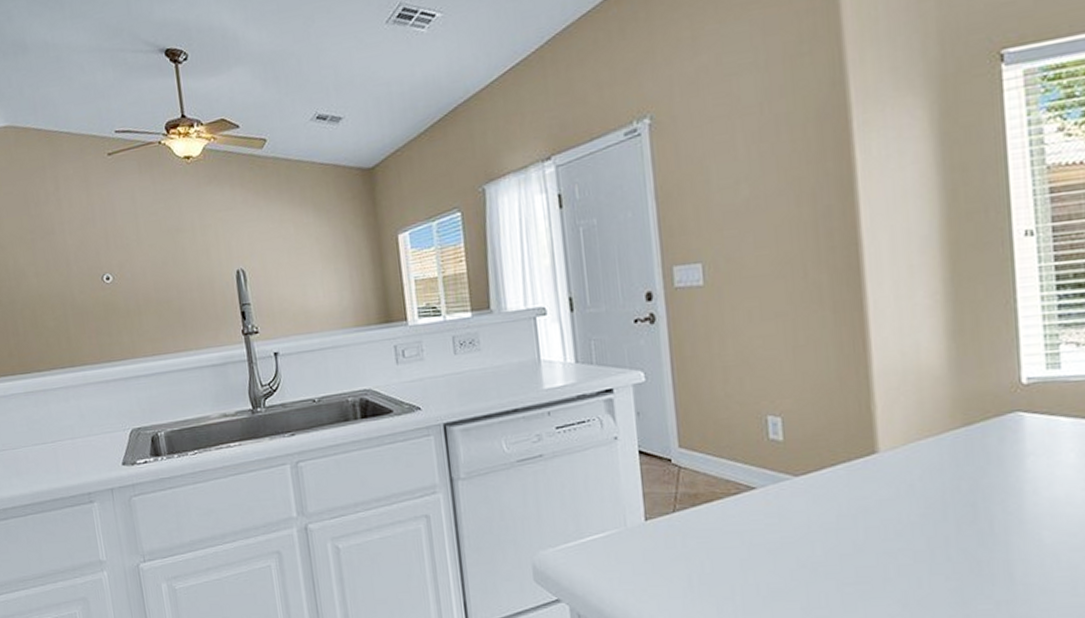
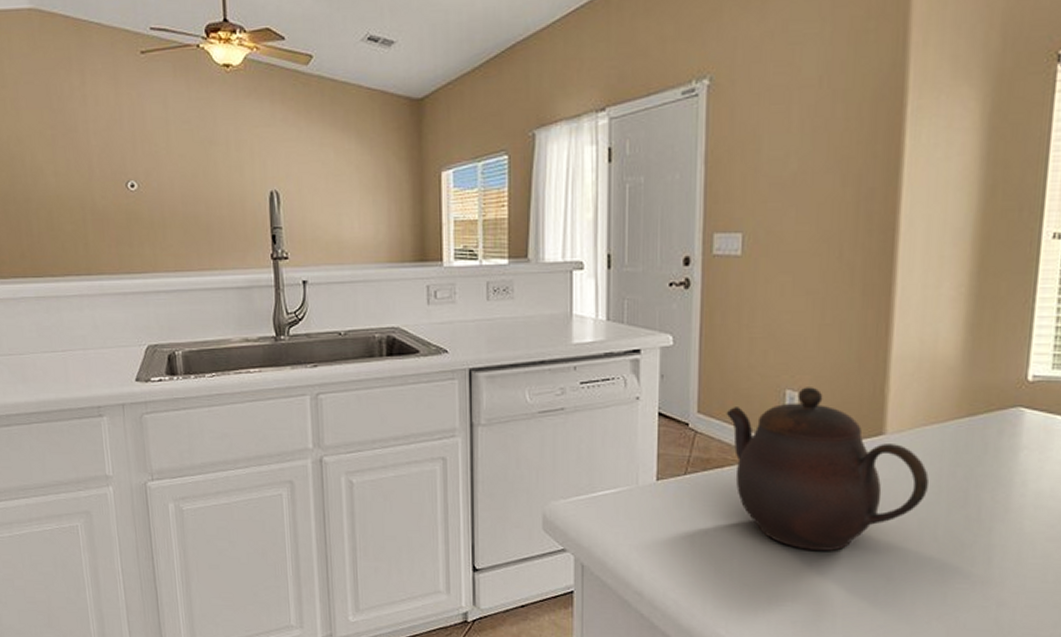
teapot: none [708,410,932,581] -> present [726,387,929,551]

